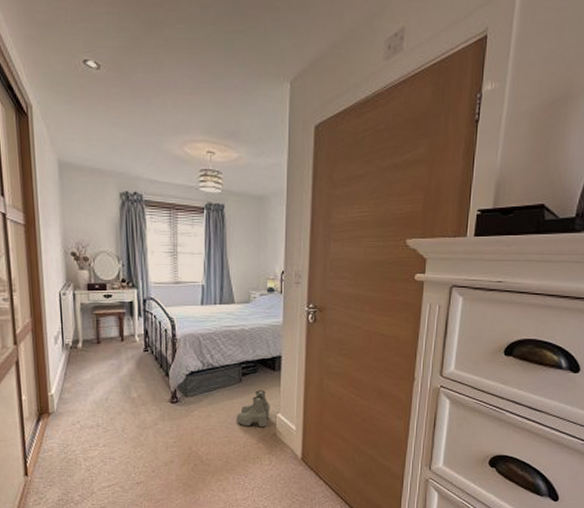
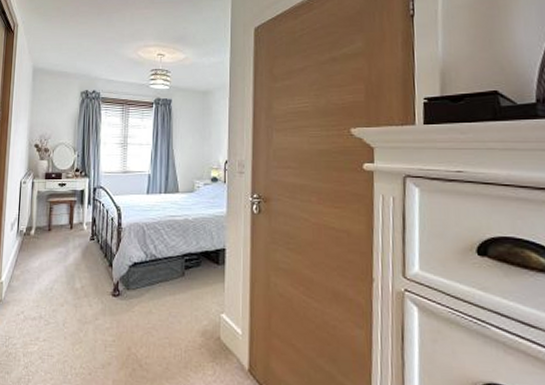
boots: present [237,390,270,428] -> none [178,286,214,330]

